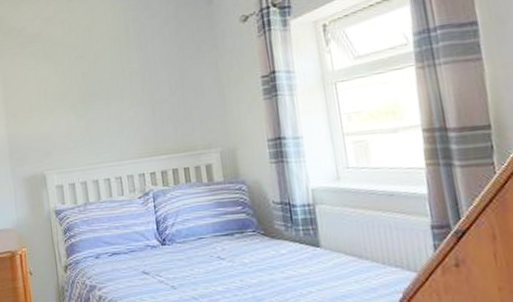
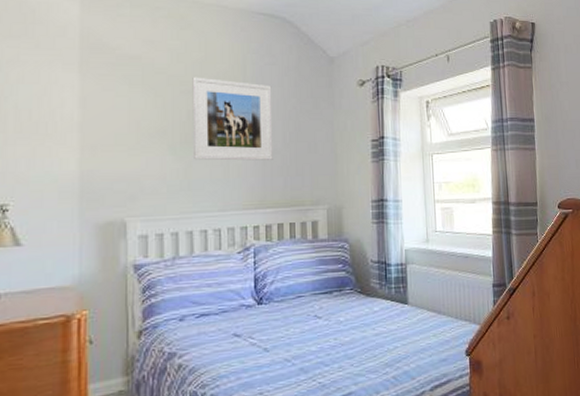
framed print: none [83,37,162,117] -> present [192,77,273,161]

